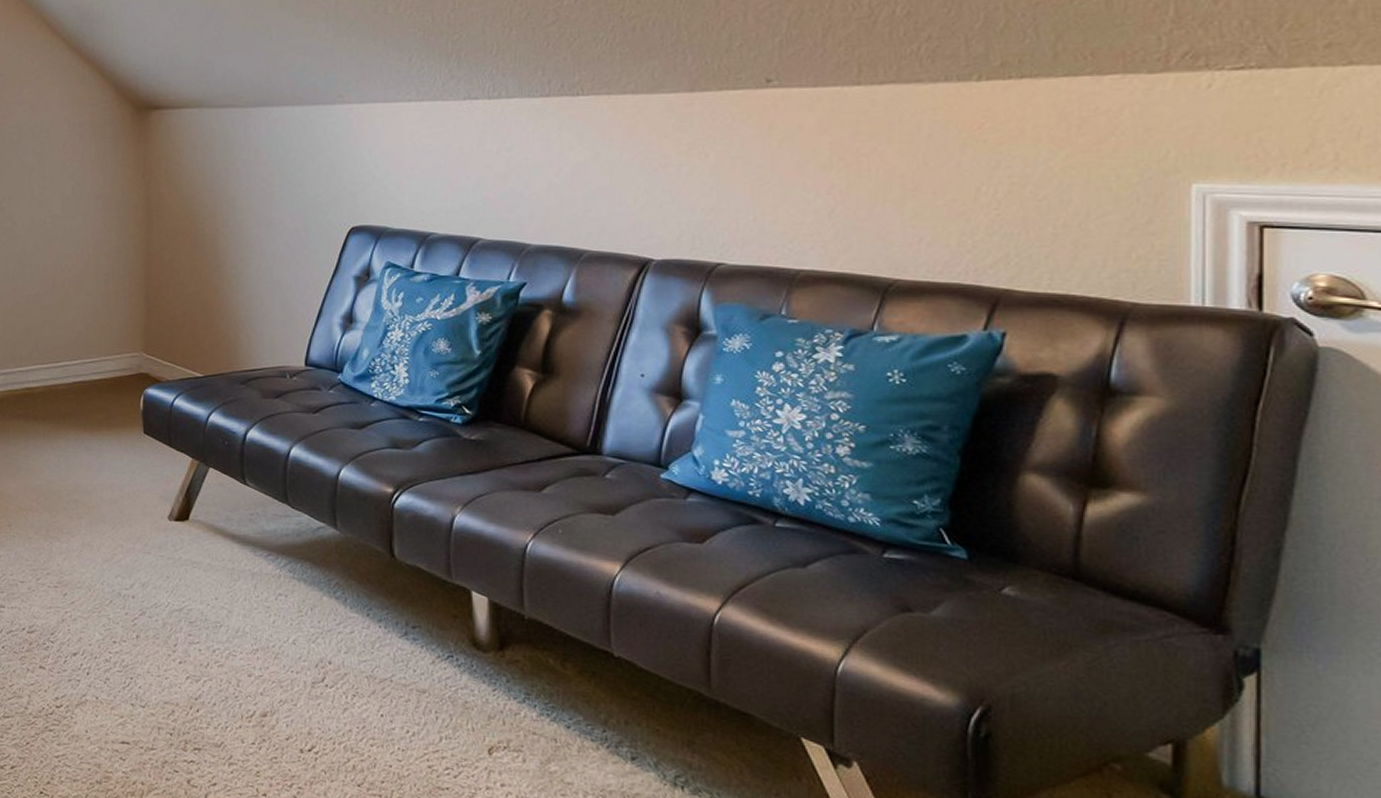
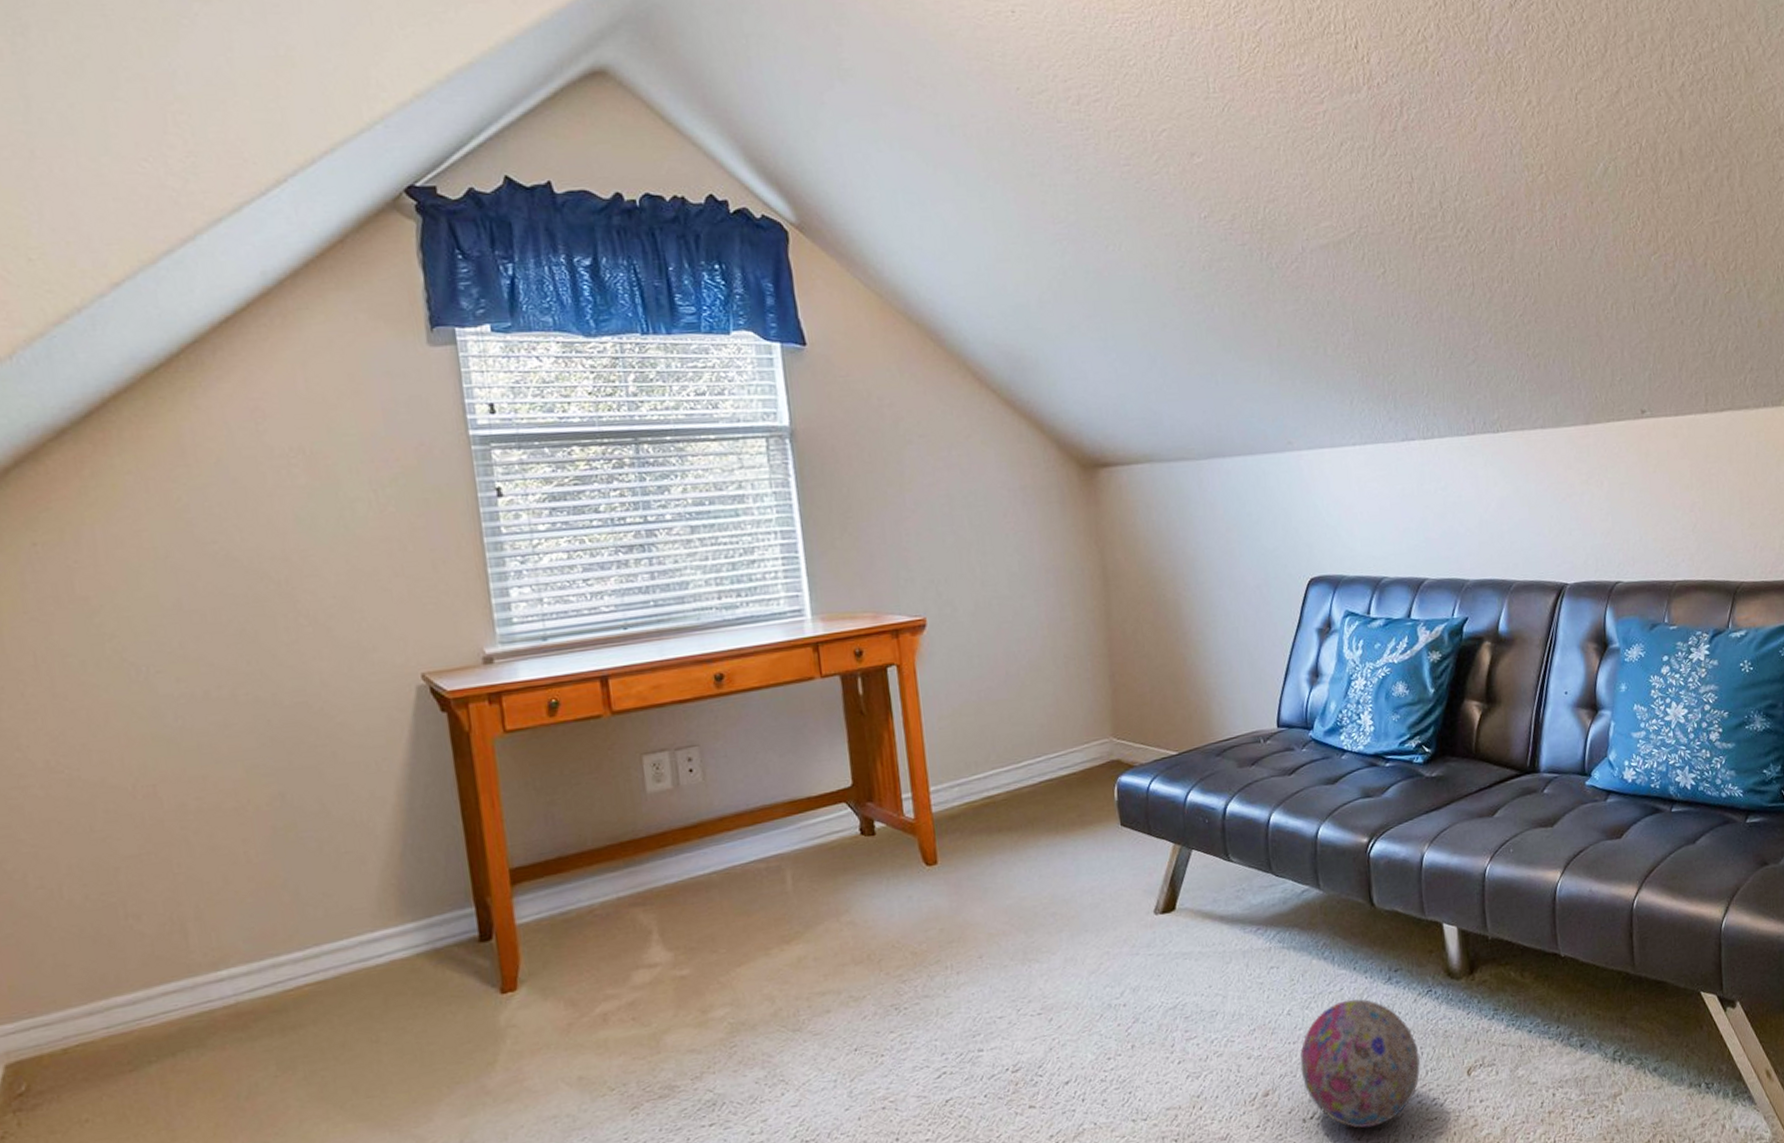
decorative ball: none [302,644,435,778] -> present [1300,999,1421,1129]

